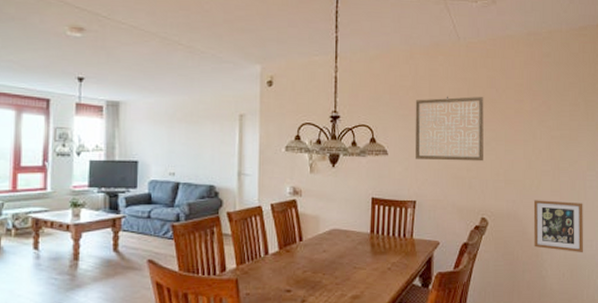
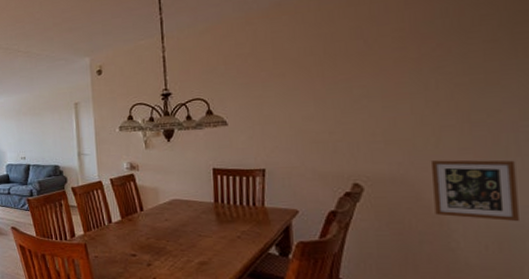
wall art: present [415,96,484,162] -> none [256,51,351,127]

